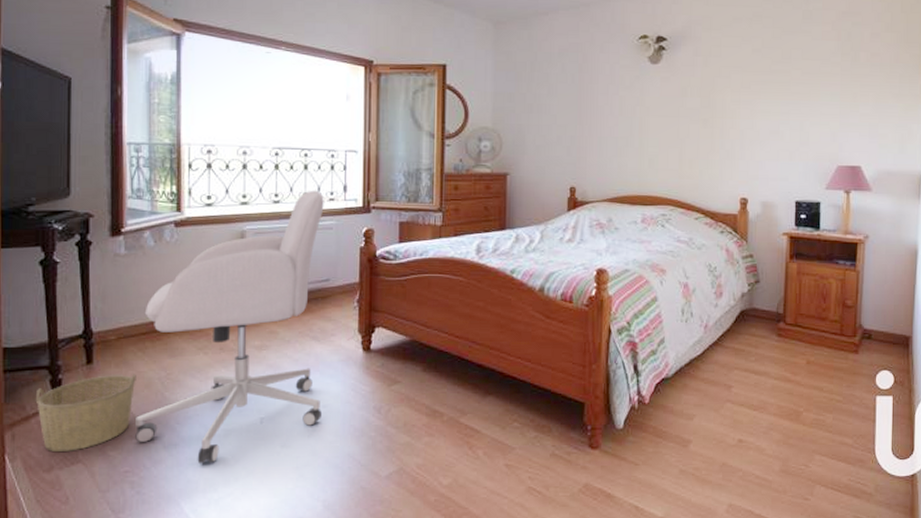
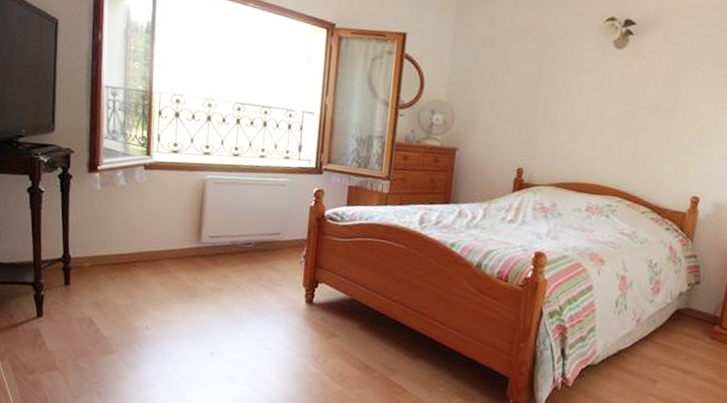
basket: present [35,374,136,453] -> none [22,297,106,359]
chair: present [135,190,324,464] -> none [103,147,280,386]

